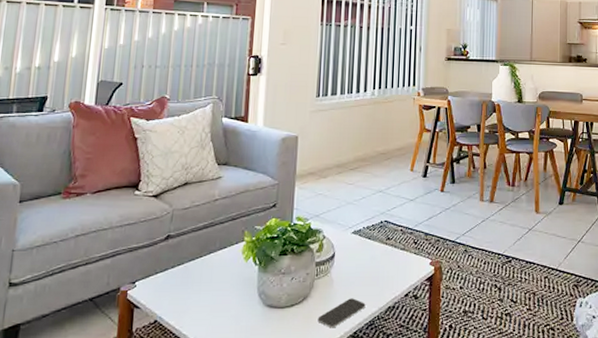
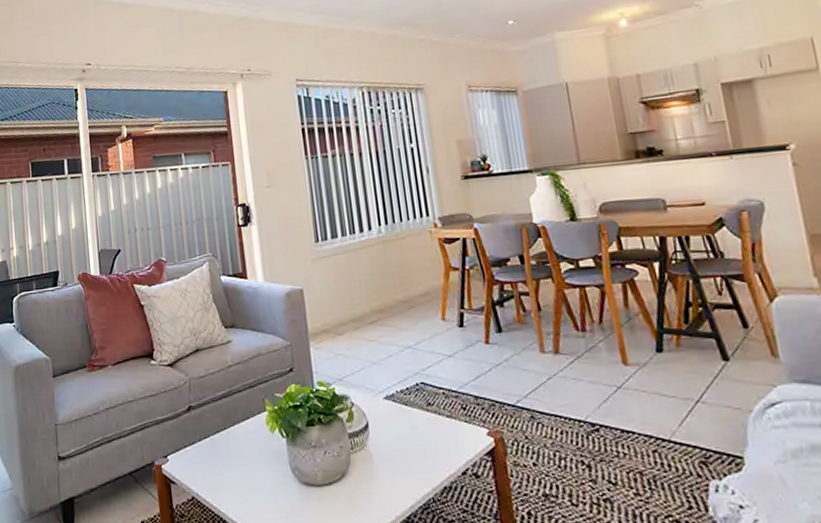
smartphone: present [317,298,366,328] -> none [361,476,416,511]

